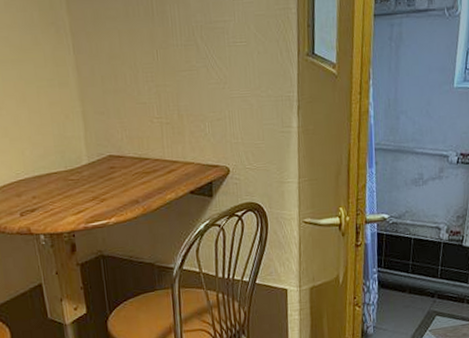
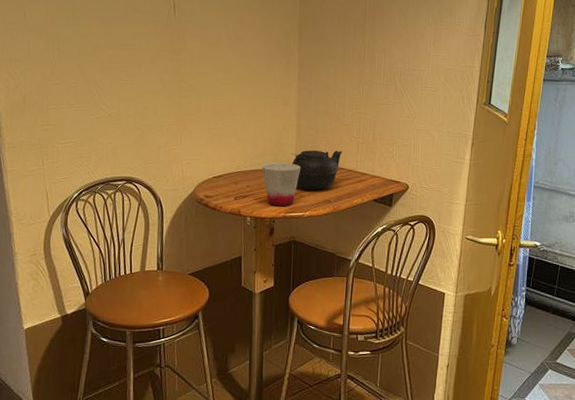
cup: none [47,161,97,217] -> present [262,162,302,207]
teapot: none [81,137,144,192] -> present [291,150,342,190]

